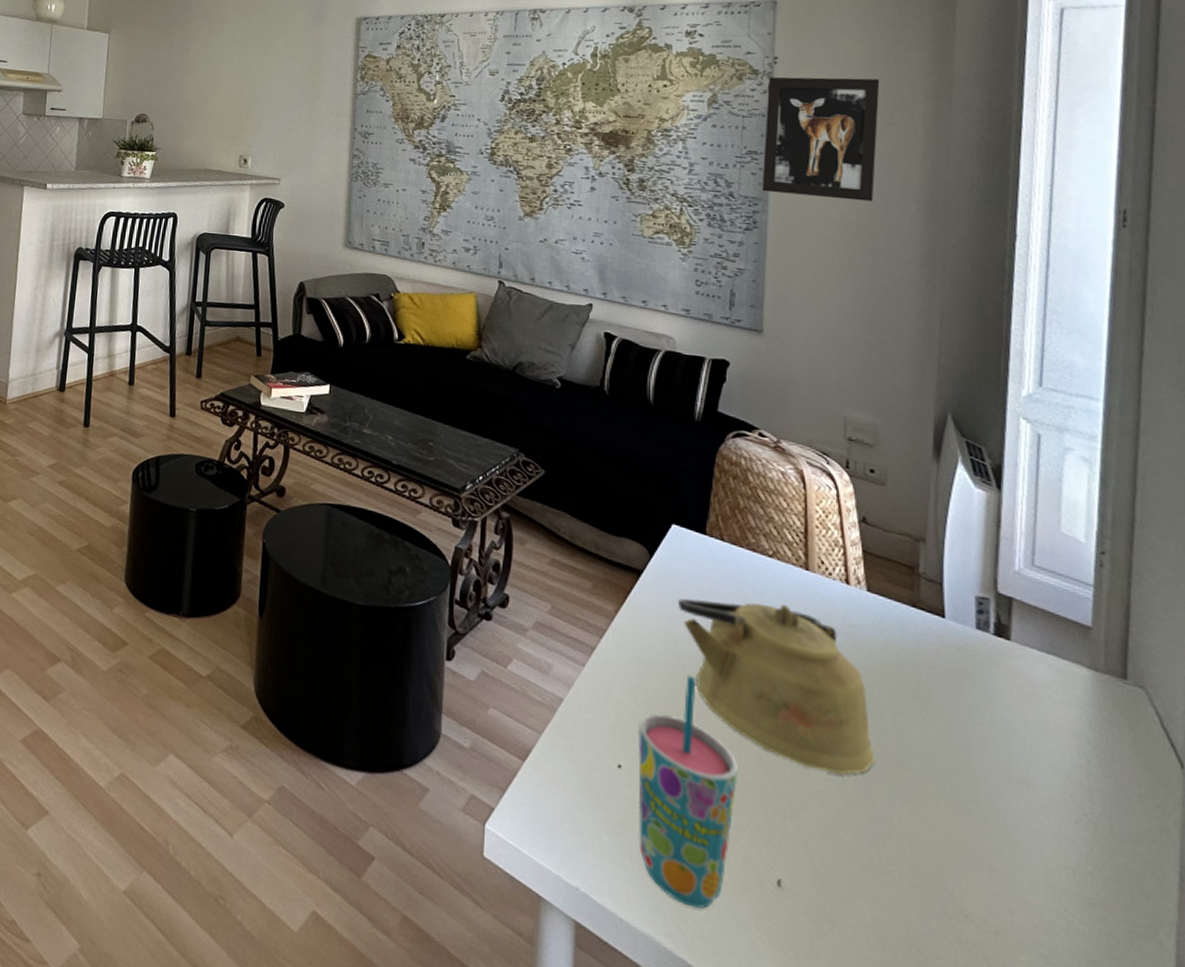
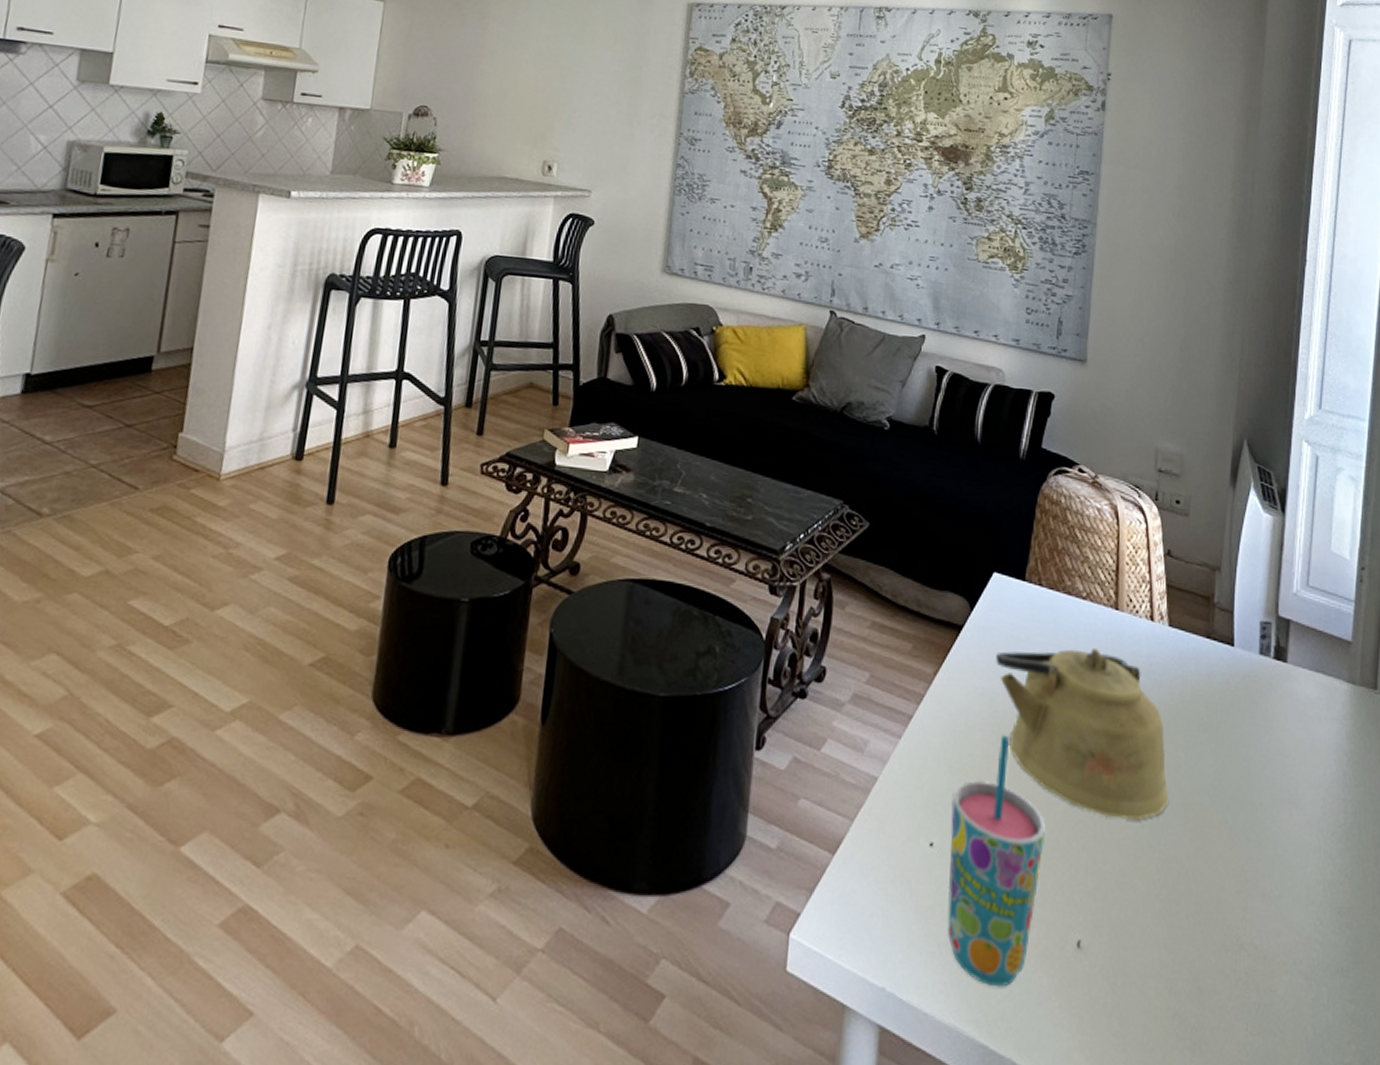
wall art: present [762,77,880,202] -> none [1091,94,1200,226]

